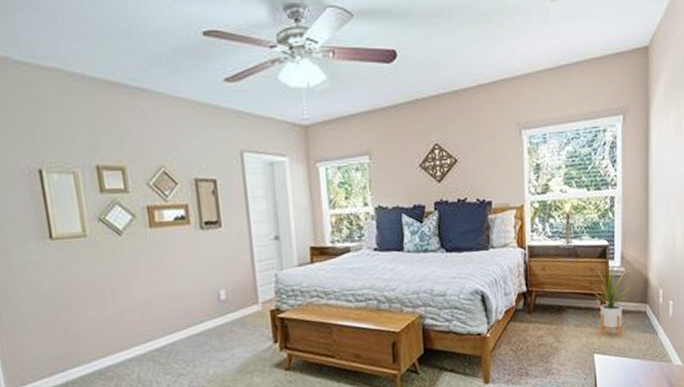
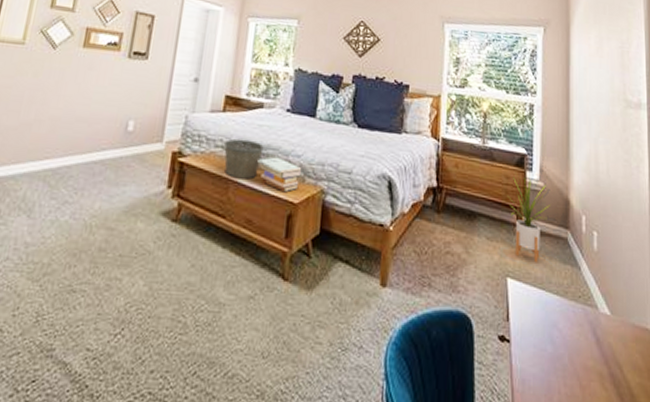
basket: none [319,284,358,322] -> present [224,139,264,180]
books: none [354,295,399,325] -> present [257,157,302,193]

